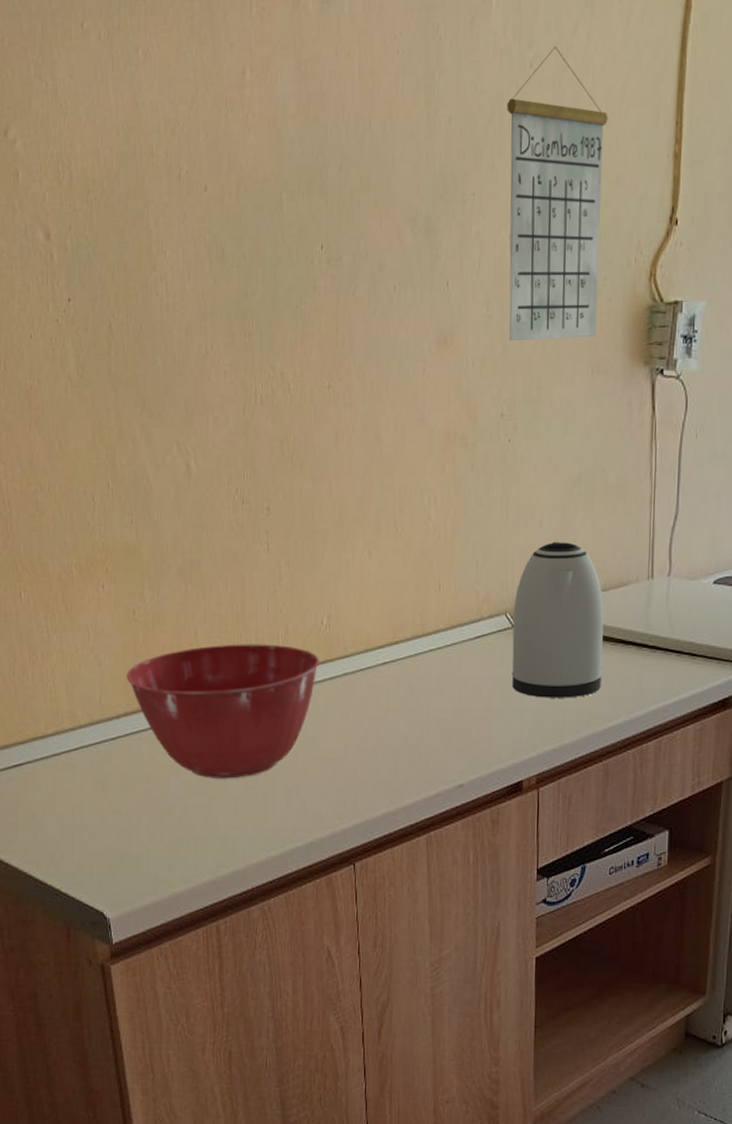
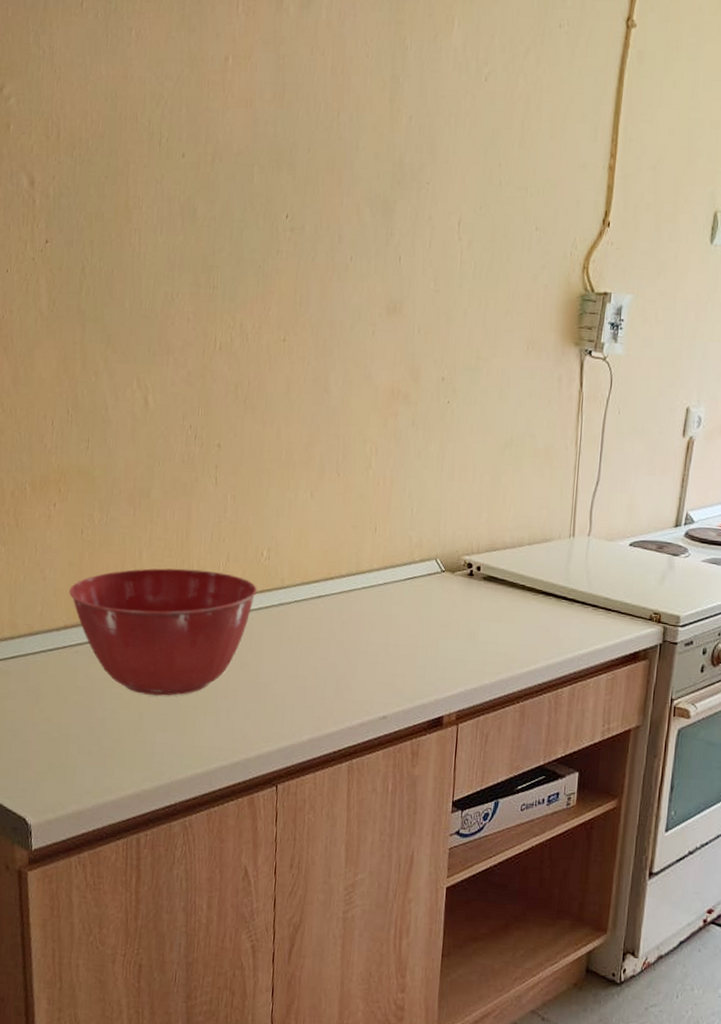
calendar: present [507,47,608,340] -> none [453,66,552,318]
kettle: present [511,541,604,698] -> none [438,496,528,642]

